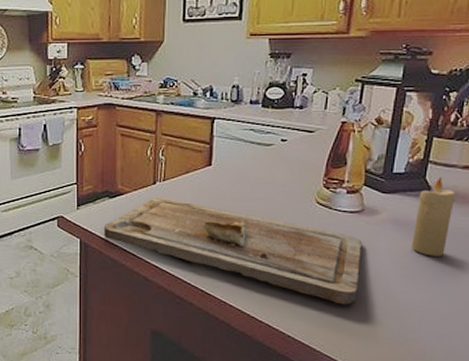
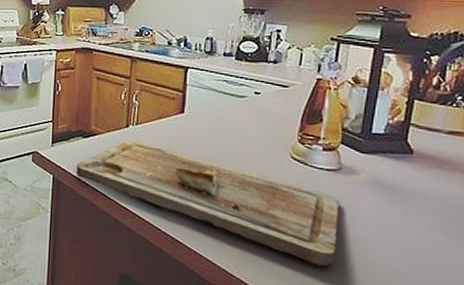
candle: present [411,177,456,256] -> none [394,141,441,224]

